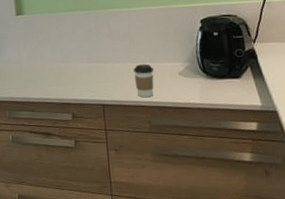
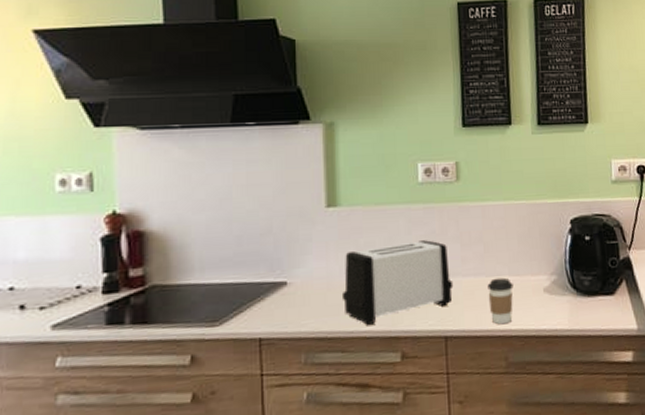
toaster: none [29,37,108,95] -> present [341,240,454,326]

